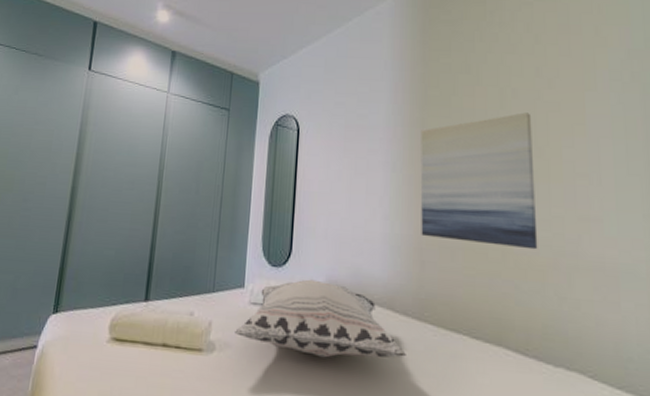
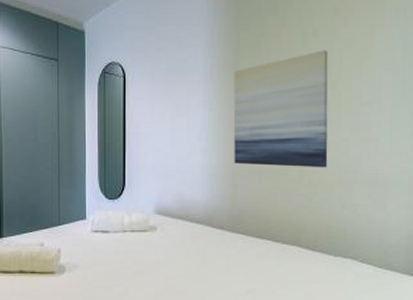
decorative pillow: present [235,279,406,358] -> none [81,207,222,268]

